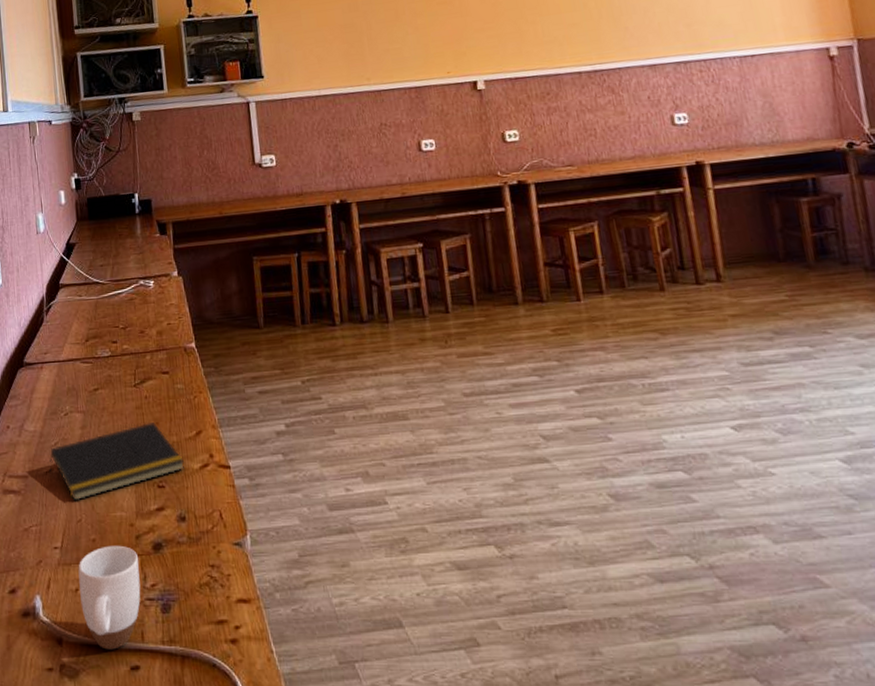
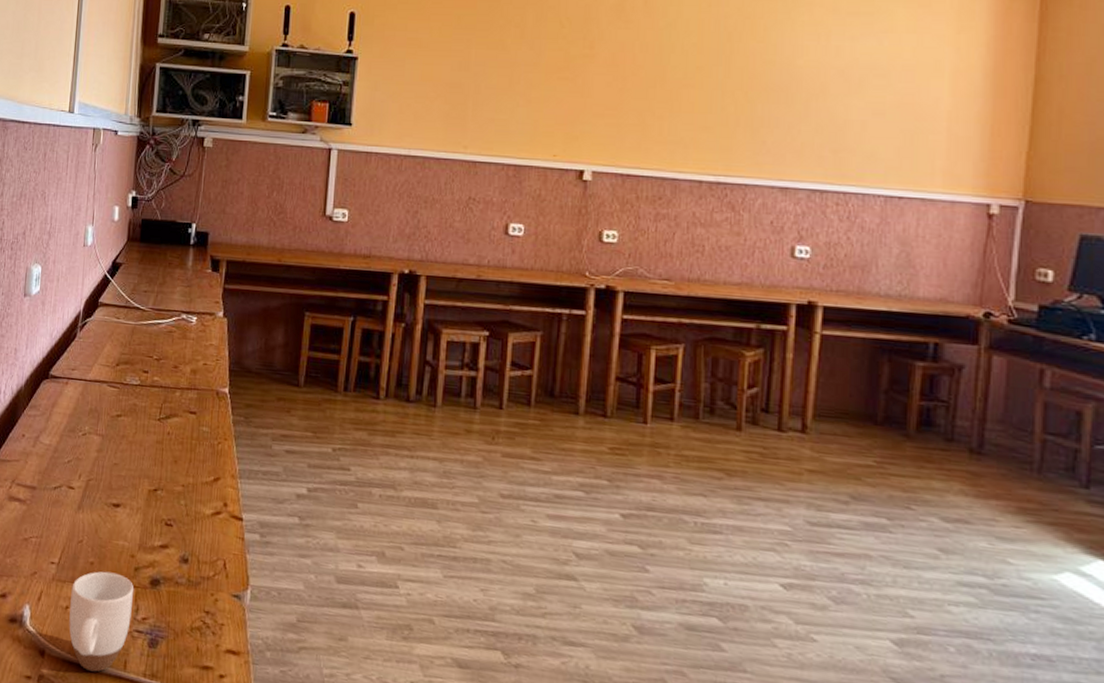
notepad: present [49,422,185,501] -> none [58,459,197,523]

